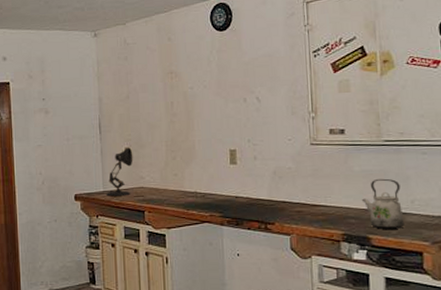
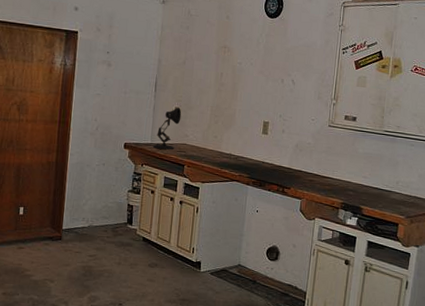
kettle: present [361,178,405,229] -> none [360,161,391,203]

